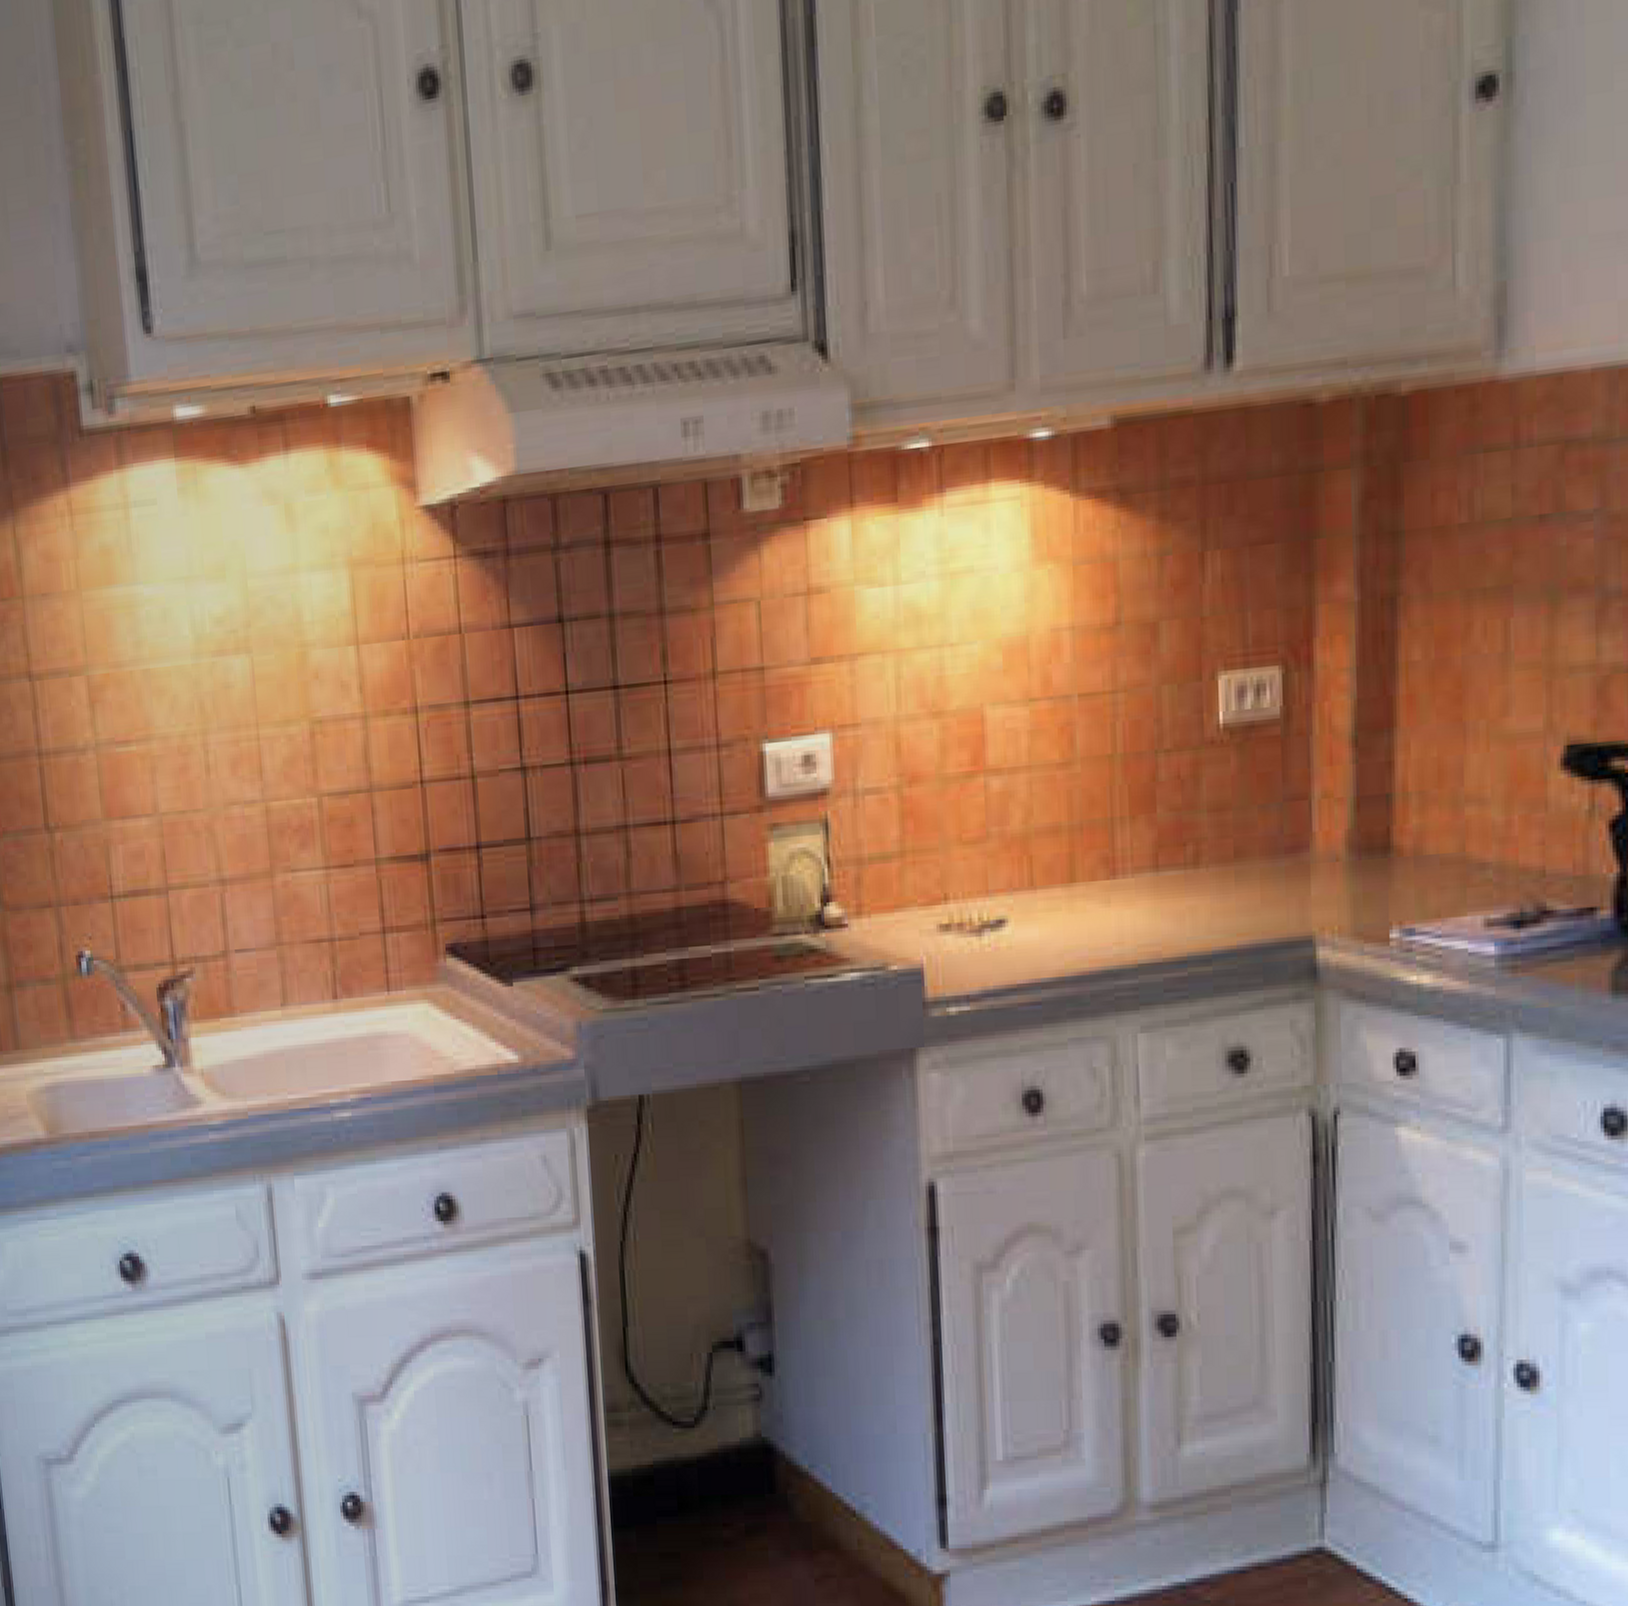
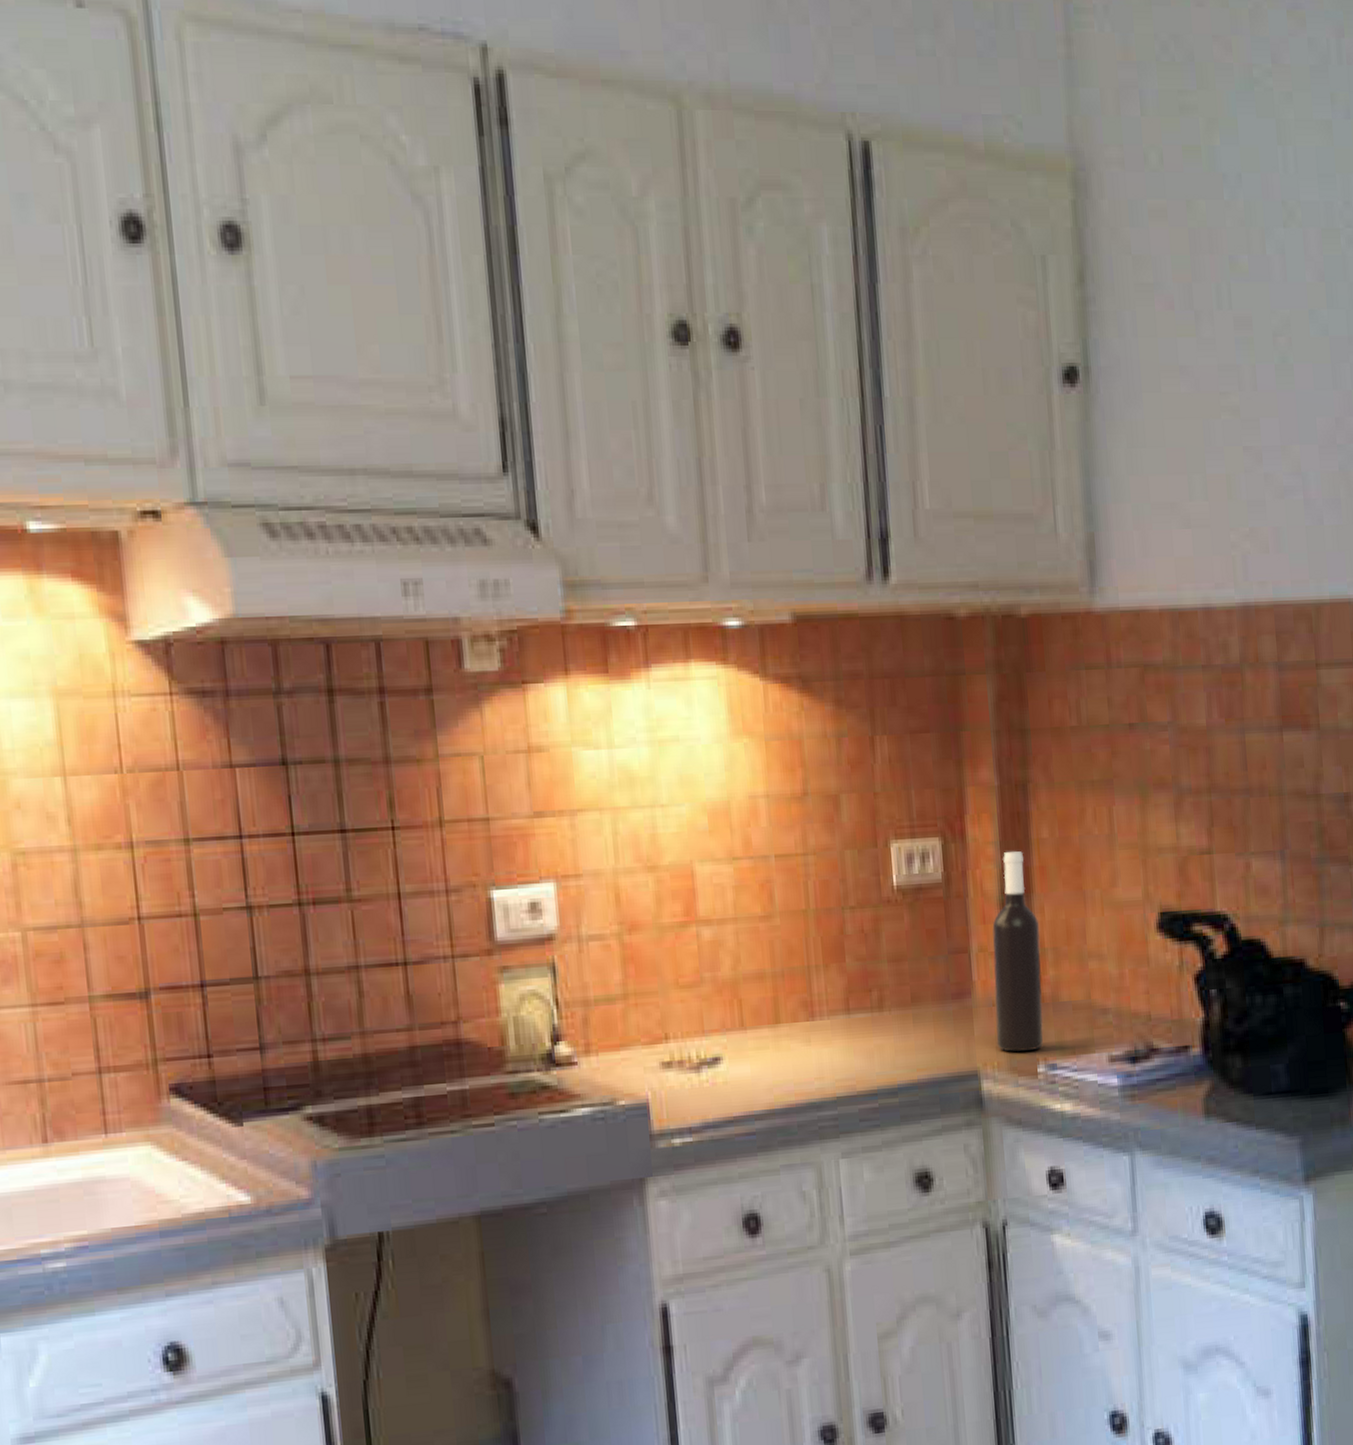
wine bottle: none [1338,677,1403,914] -> present [992,850,1043,1052]

